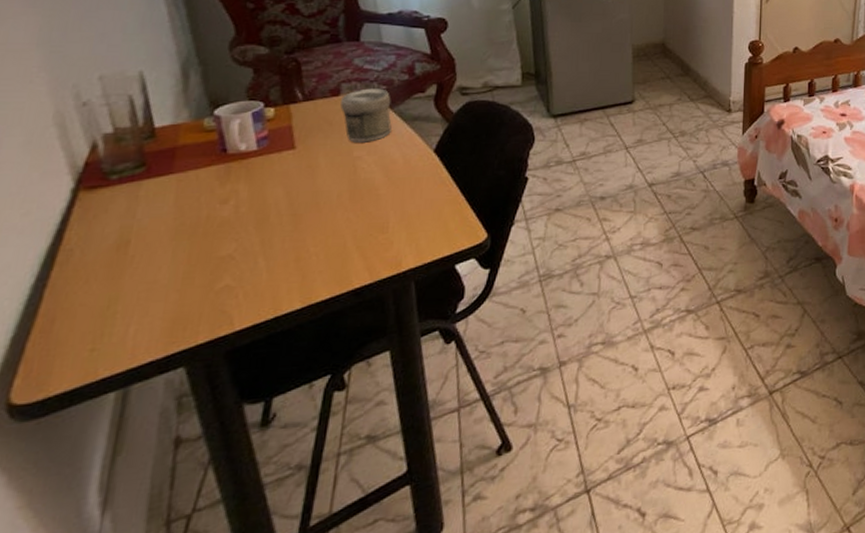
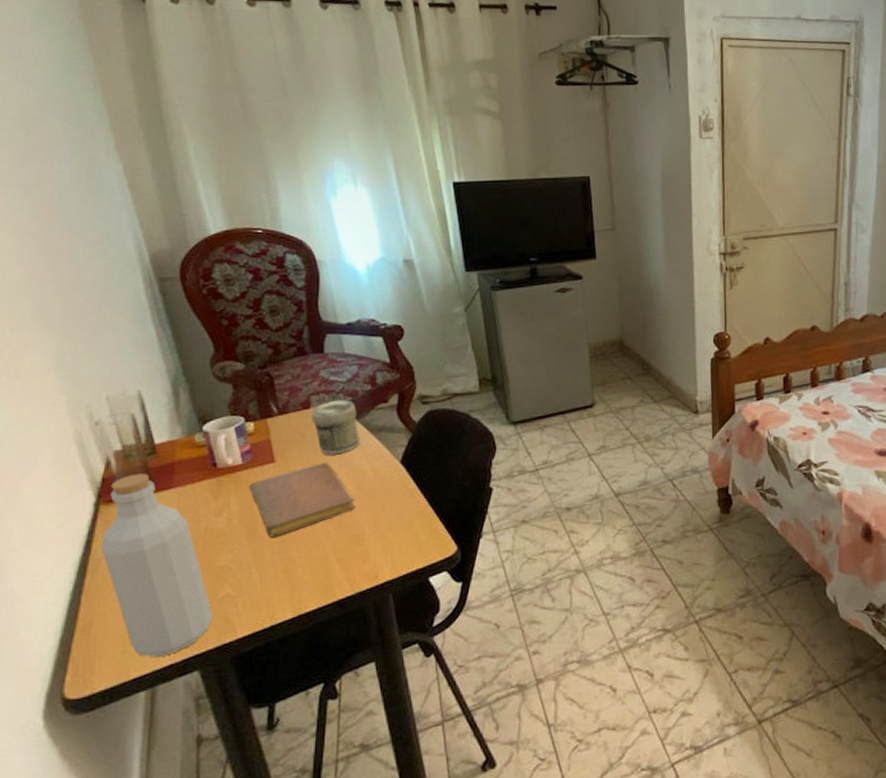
bottle: none [75,158,207,355] -> present [100,473,213,658]
notebook: none [262,149,381,226] -> present [249,462,355,538]

